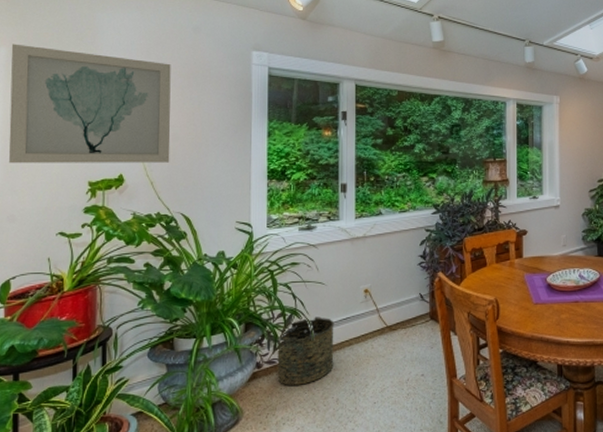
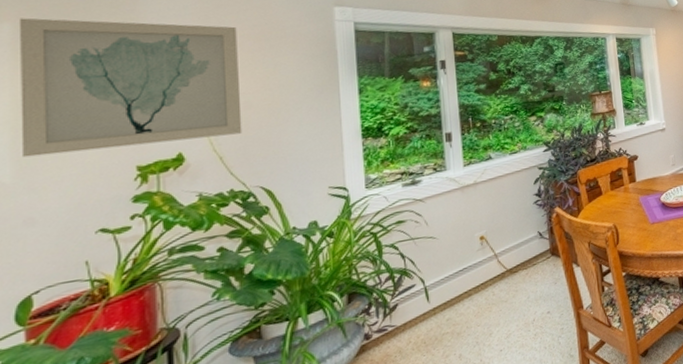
bucket: present [277,317,334,385] -> none [387,272,453,352]

